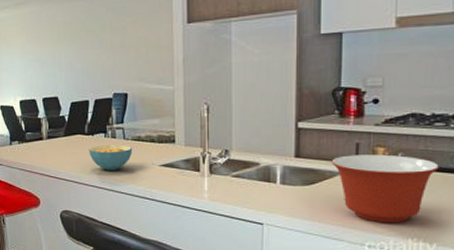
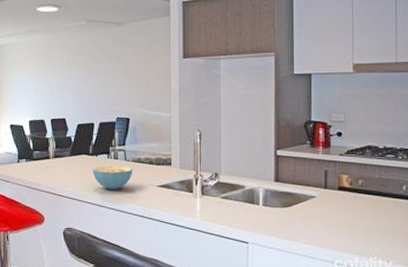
mixing bowl: present [331,154,439,223] -> none [305,181,391,243]

